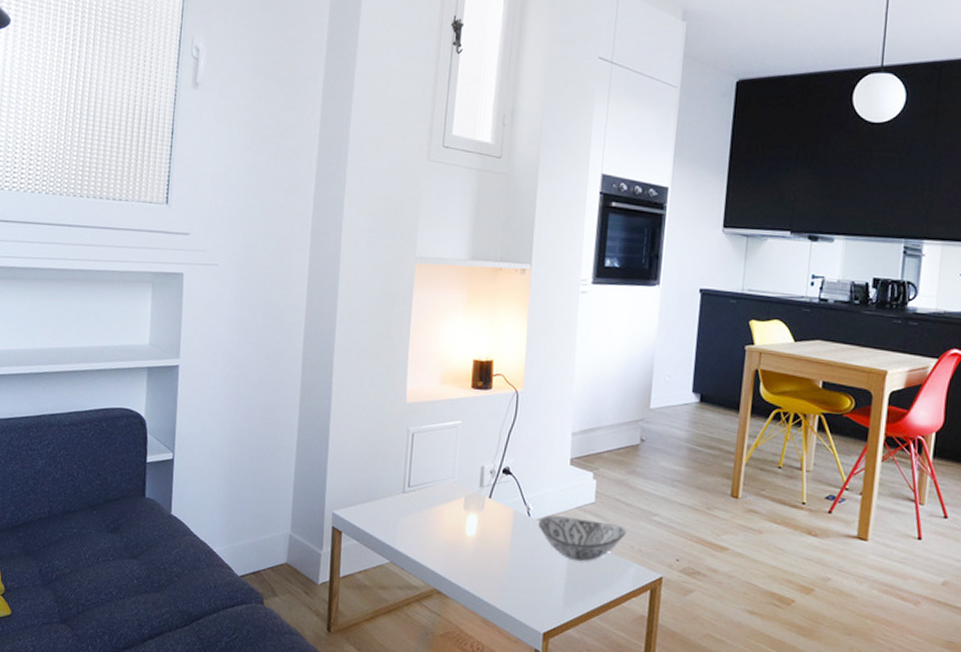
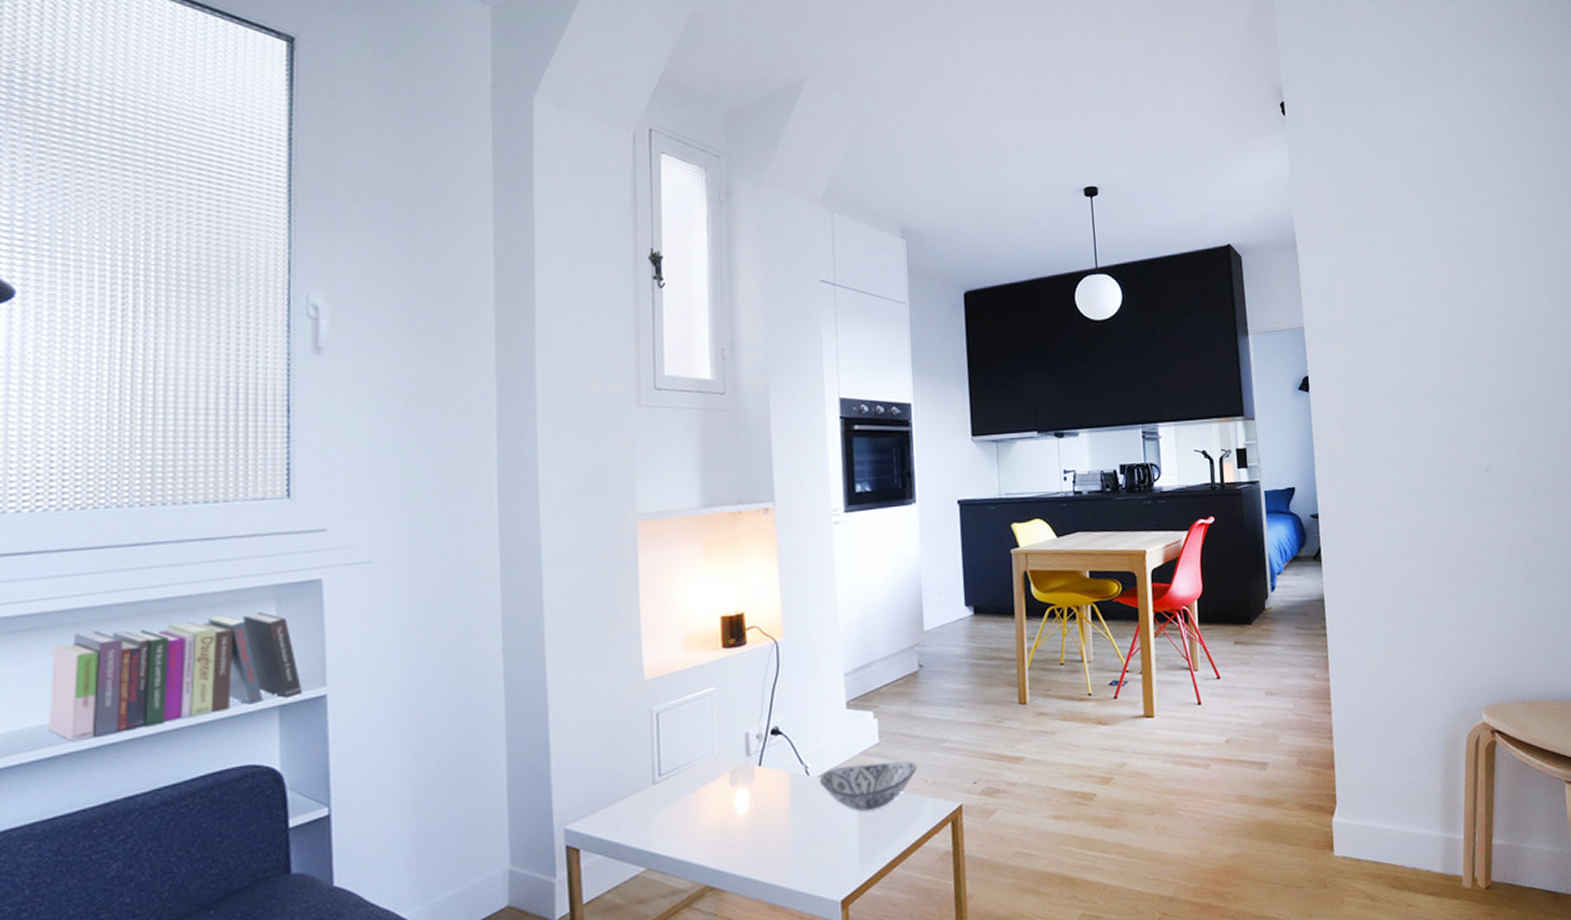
books: none [10,286,164,367] -> present [49,611,303,743]

